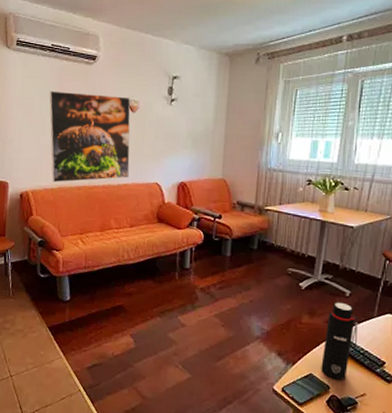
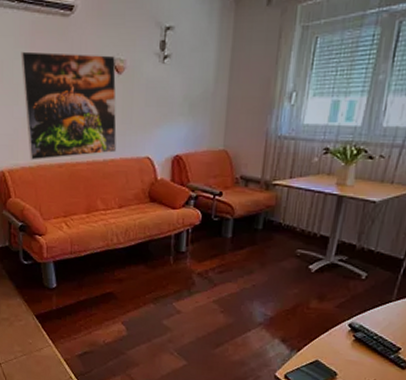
water bottle: present [321,302,358,380] -> none [328,285,373,367]

